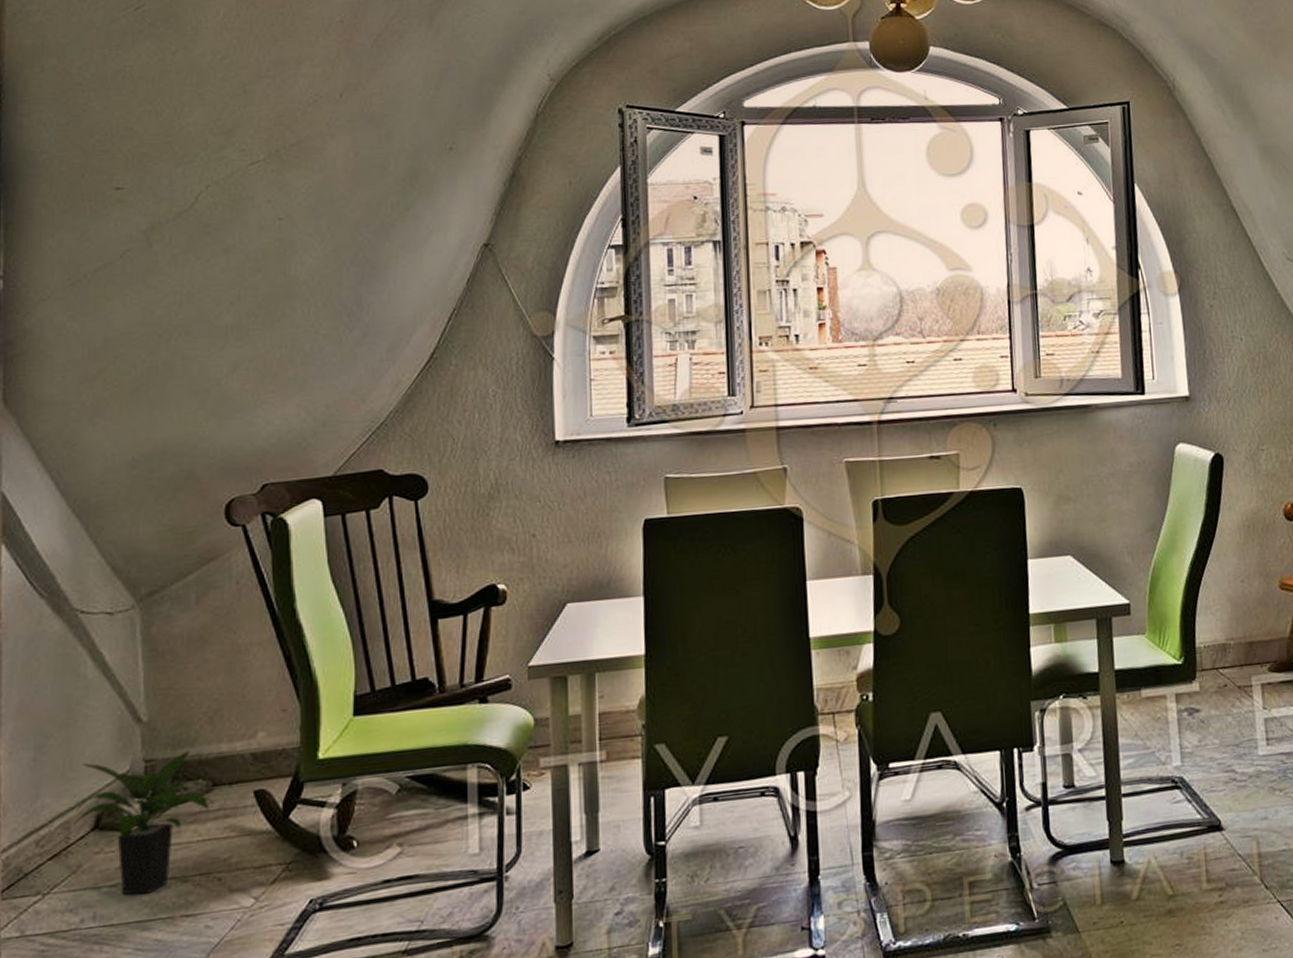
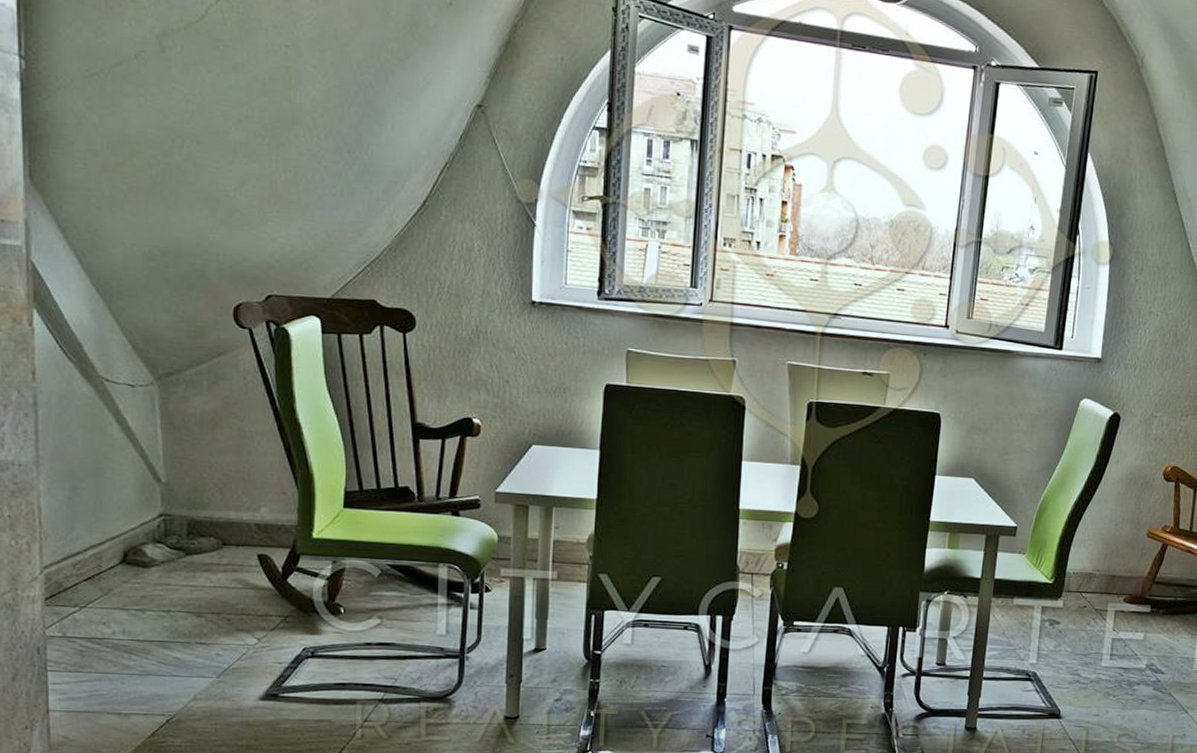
potted plant: present [74,751,215,895] -> none [104,507,225,621]

